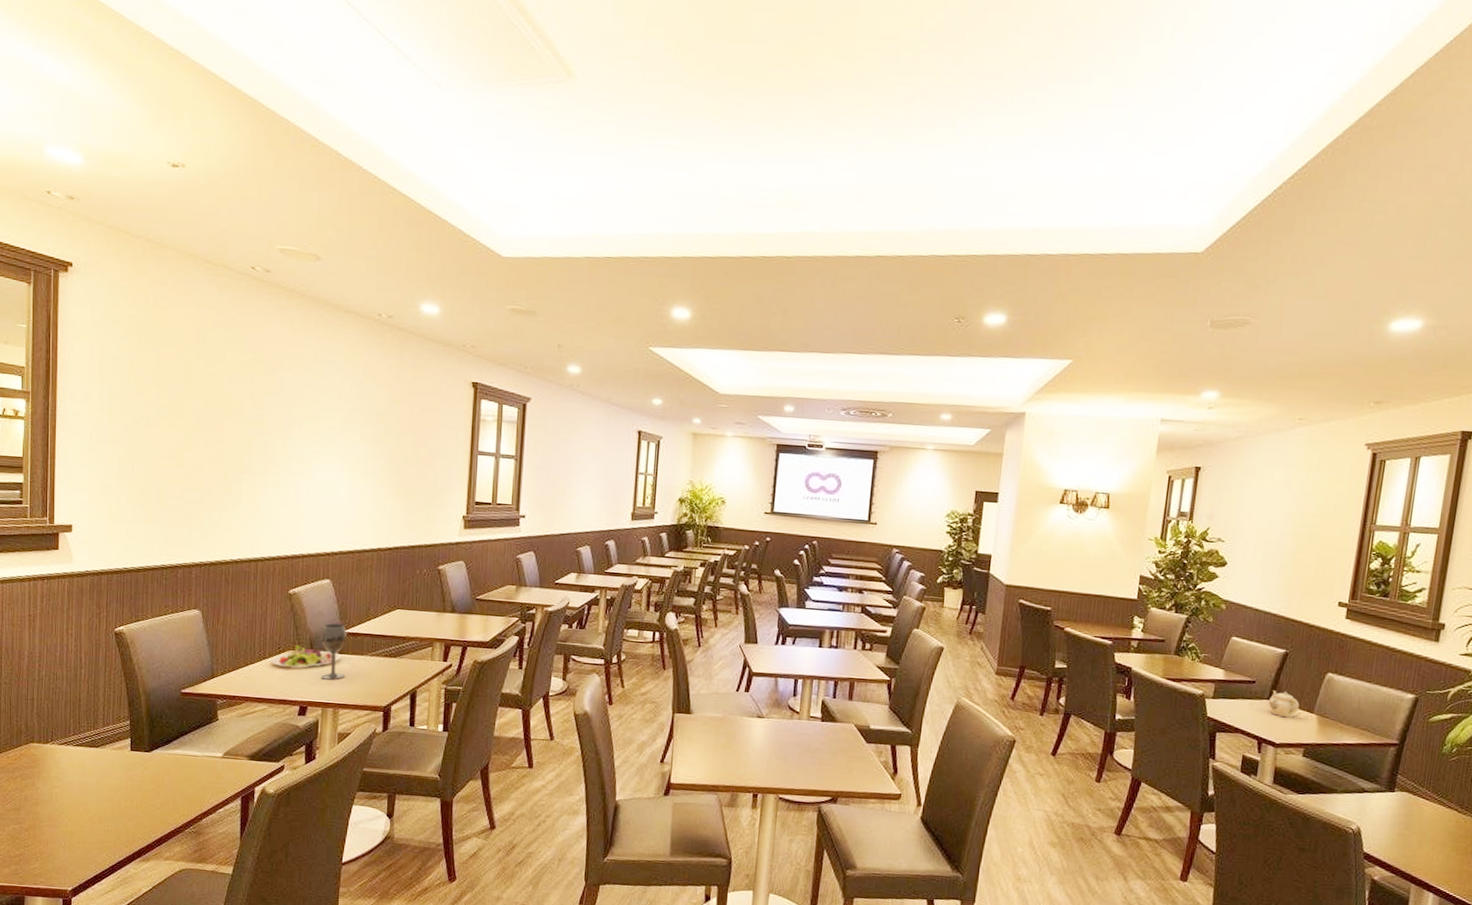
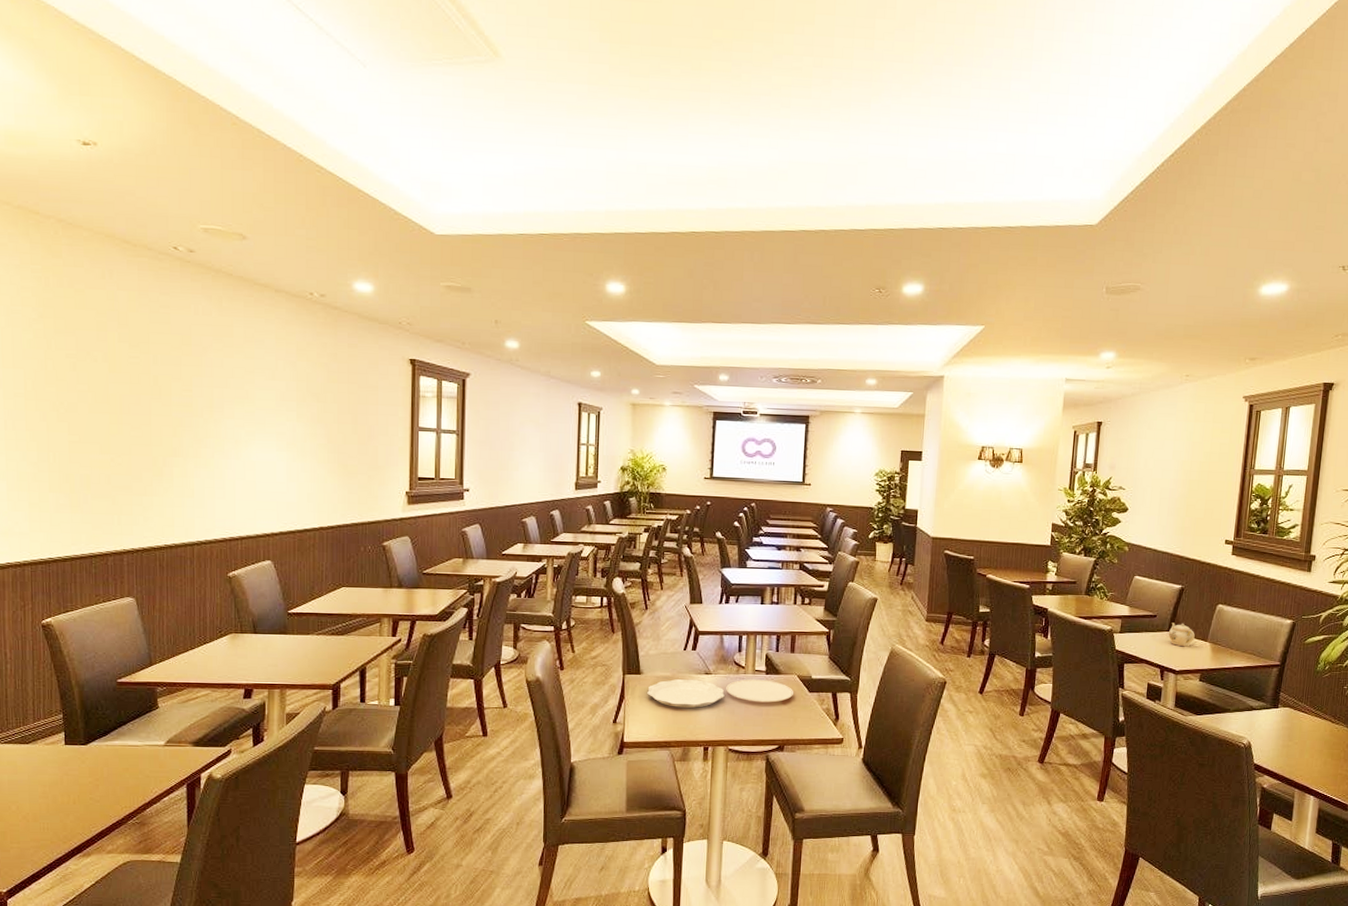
salad plate: present [270,645,341,669] -> none [211,627,286,652]
wine glass: present [321,623,347,680] -> none [264,604,291,661]
plate: none [695,721,777,752] -> present [646,679,725,708]
plate: none [779,725,851,752] -> present [726,679,794,703]

